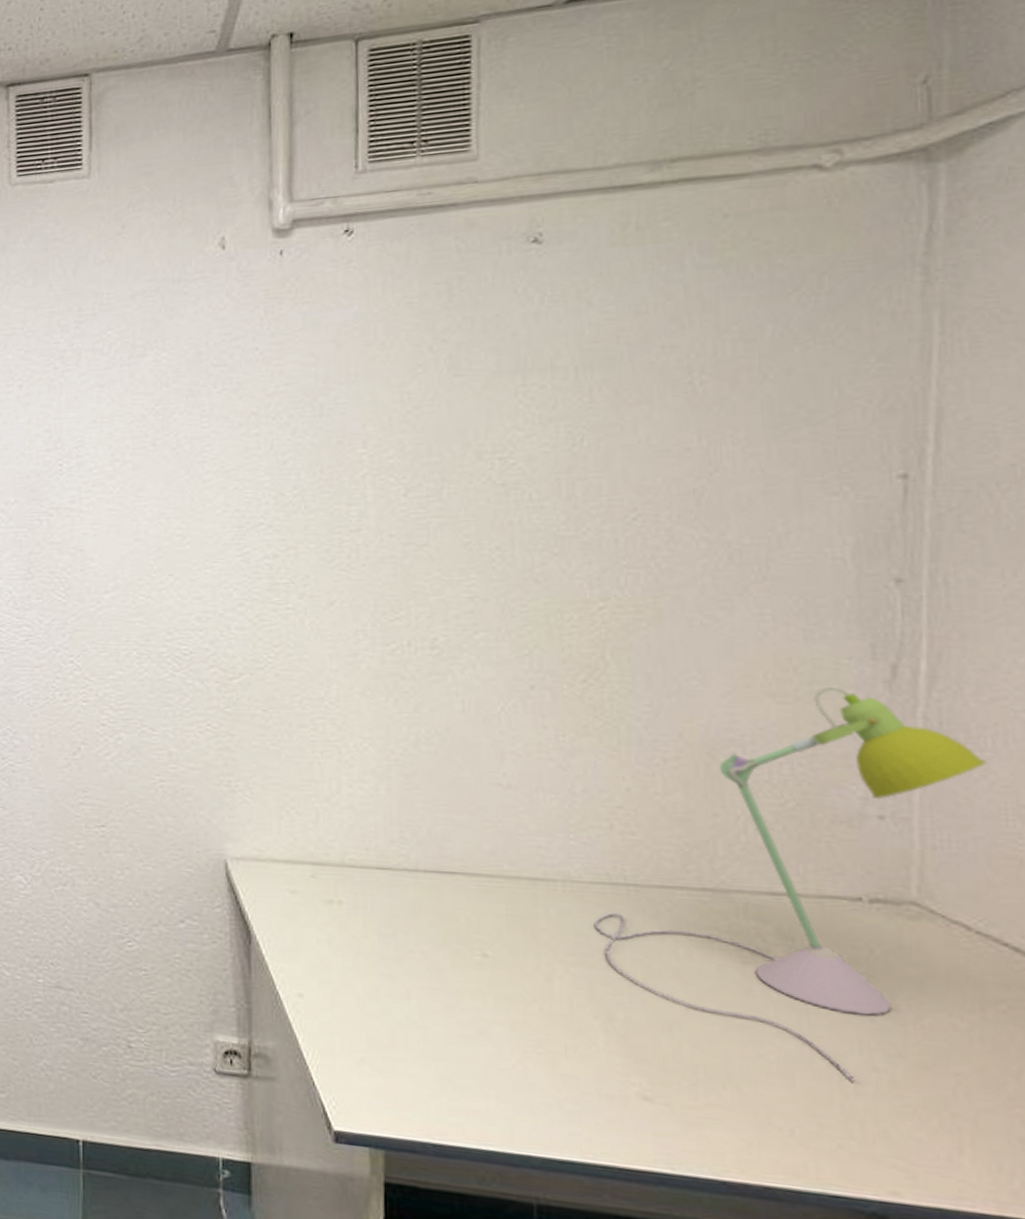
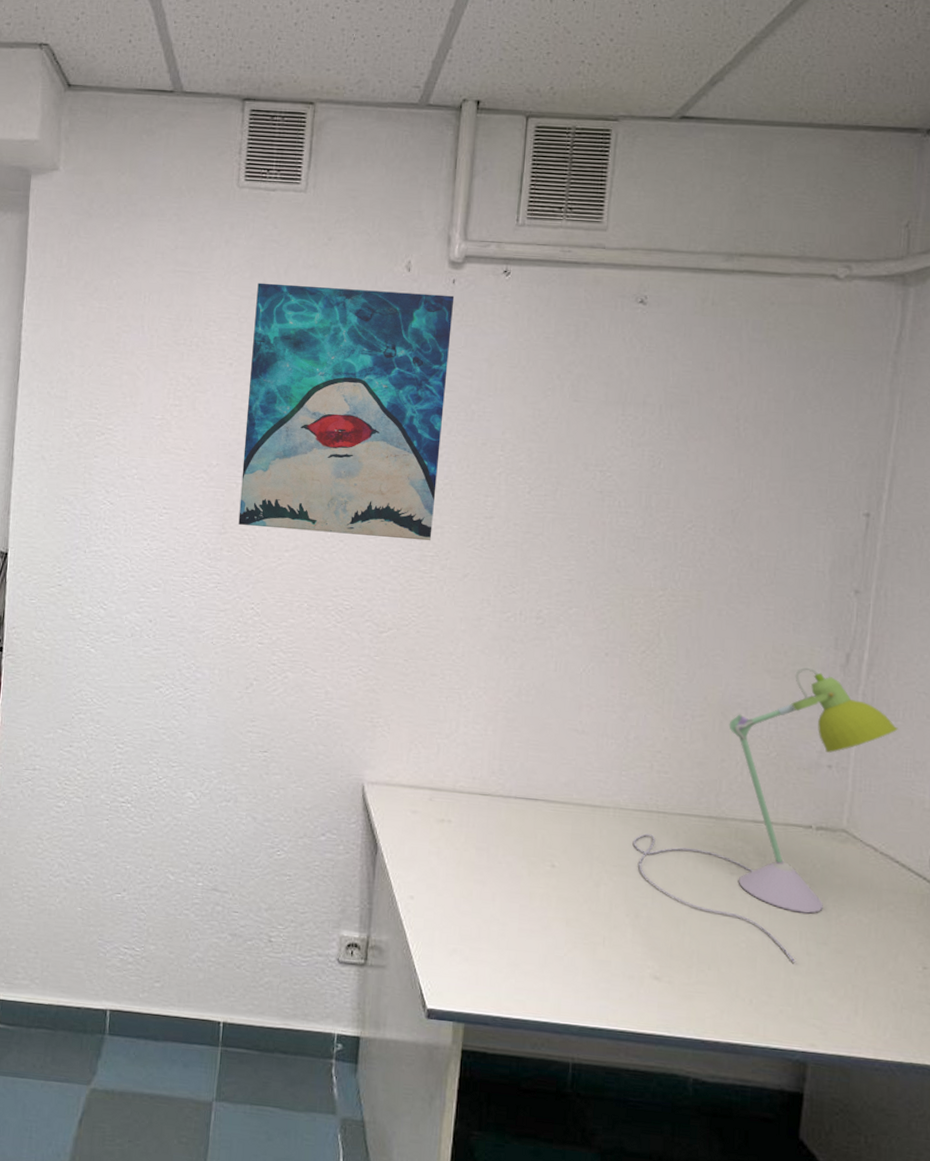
wall art: none [43,269,284,568] -> present [238,282,455,541]

